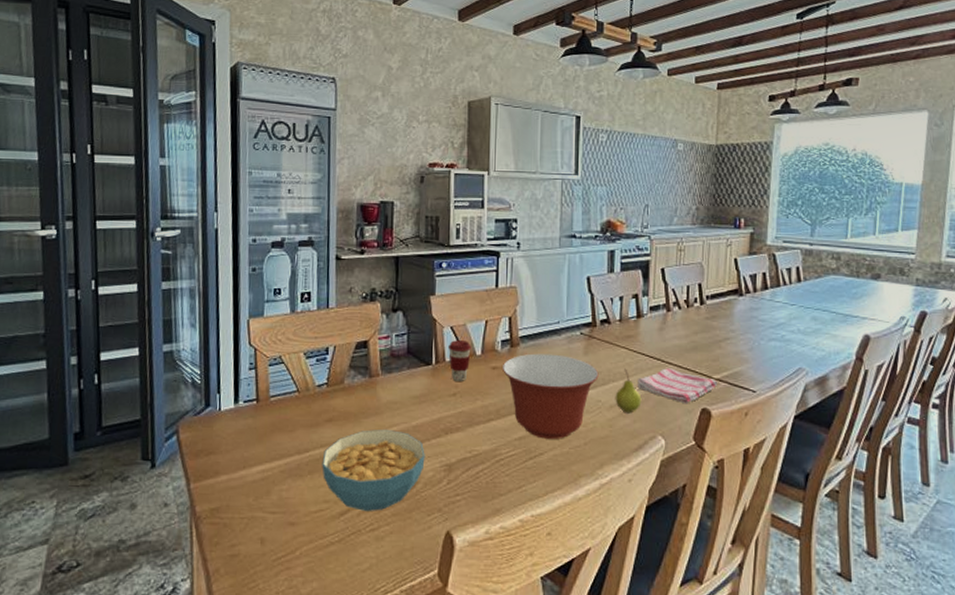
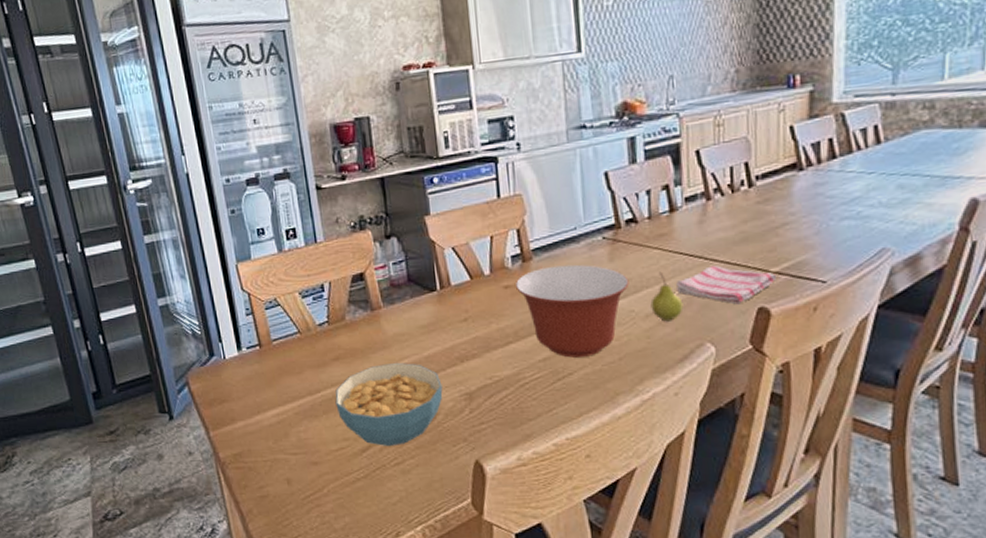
coffee cup: present [447,340,471,381] -> none [451,261,478,306]

